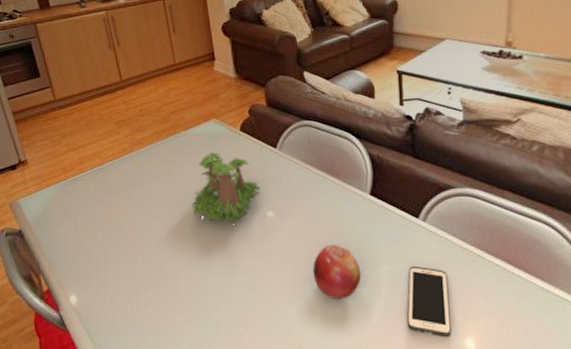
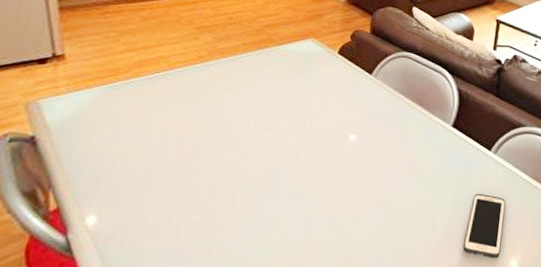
plant: present [191,131,261,224] -> none [266,51,348,145]
fruit: present [313,244,361,300] -> none [383,170,431,223]

